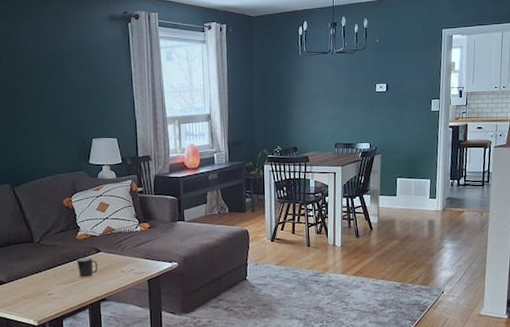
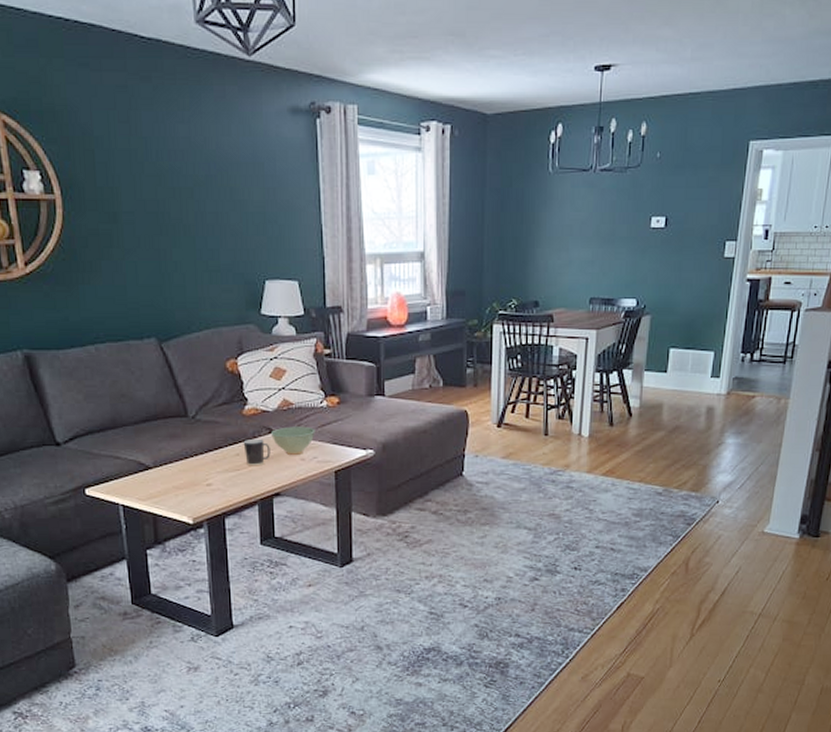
bowl: none [98,246,132,269] -> present [271,426,315,455]

